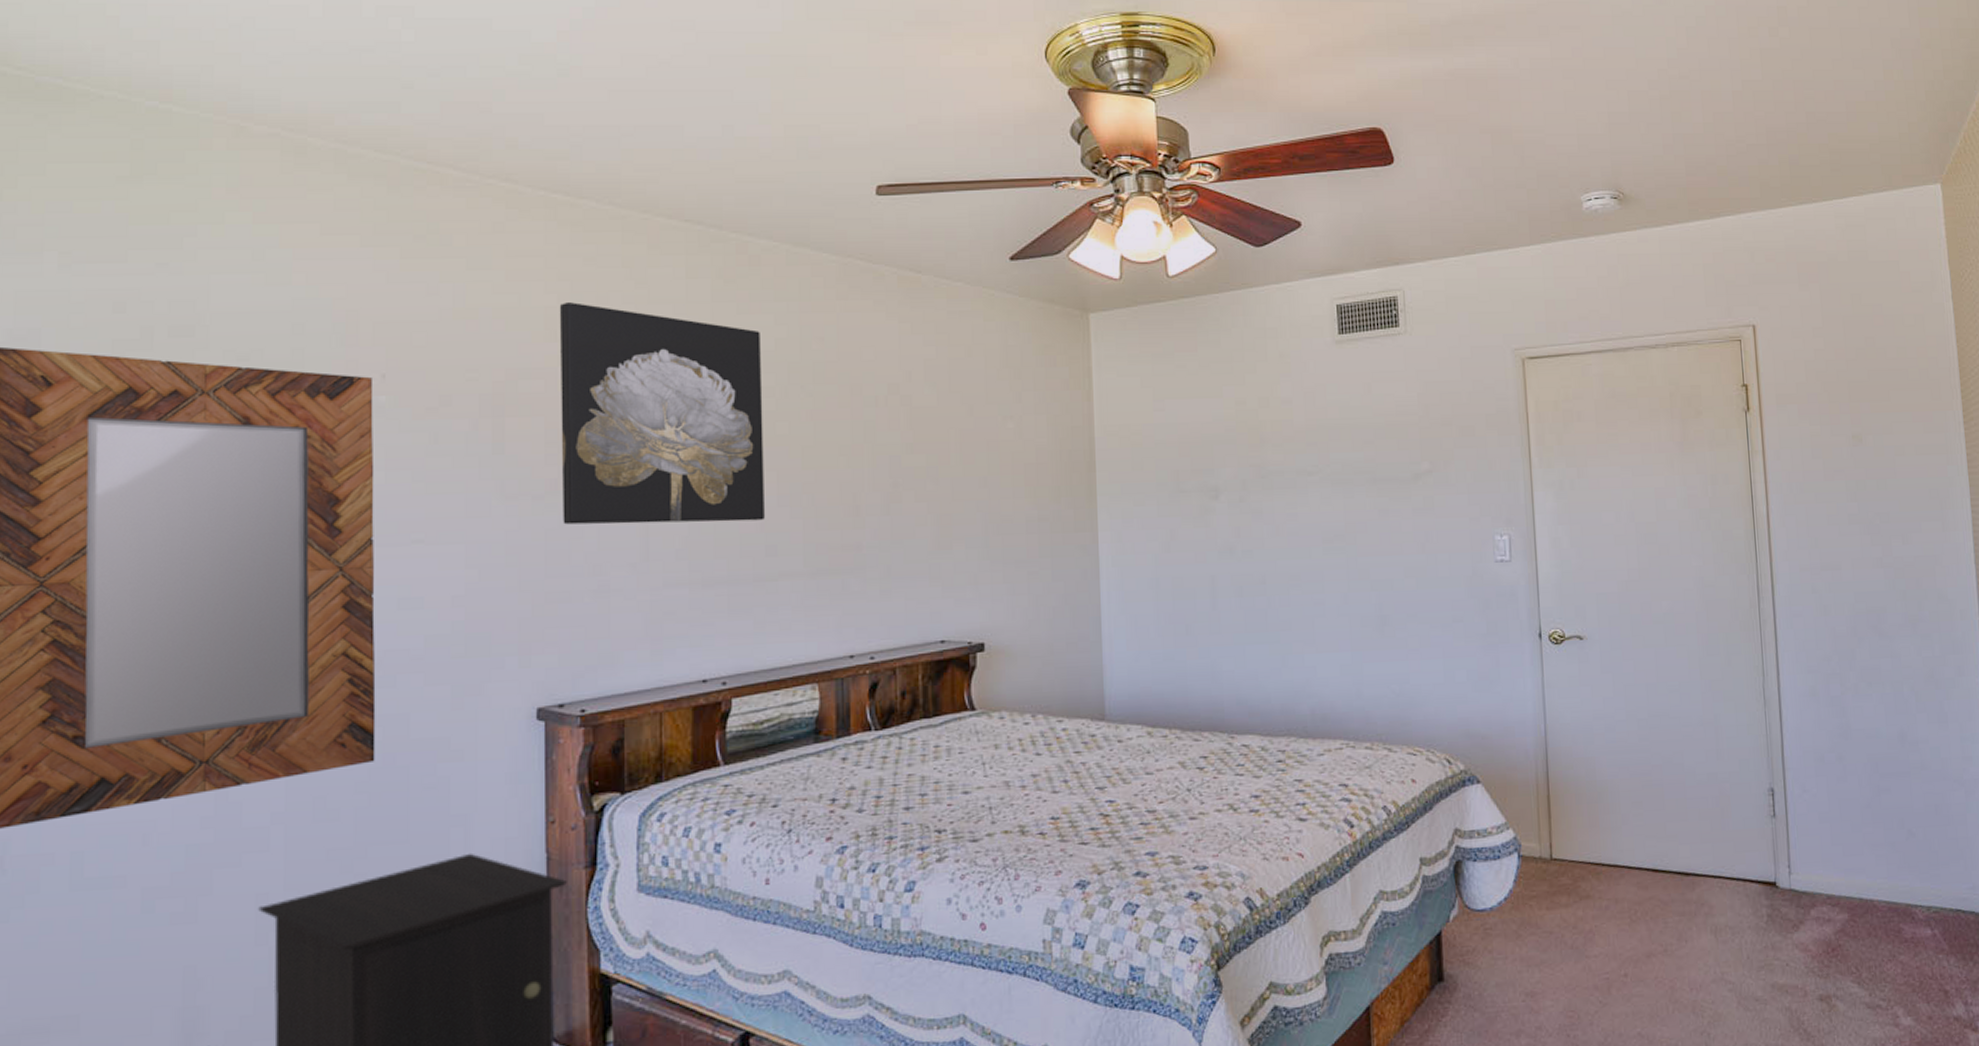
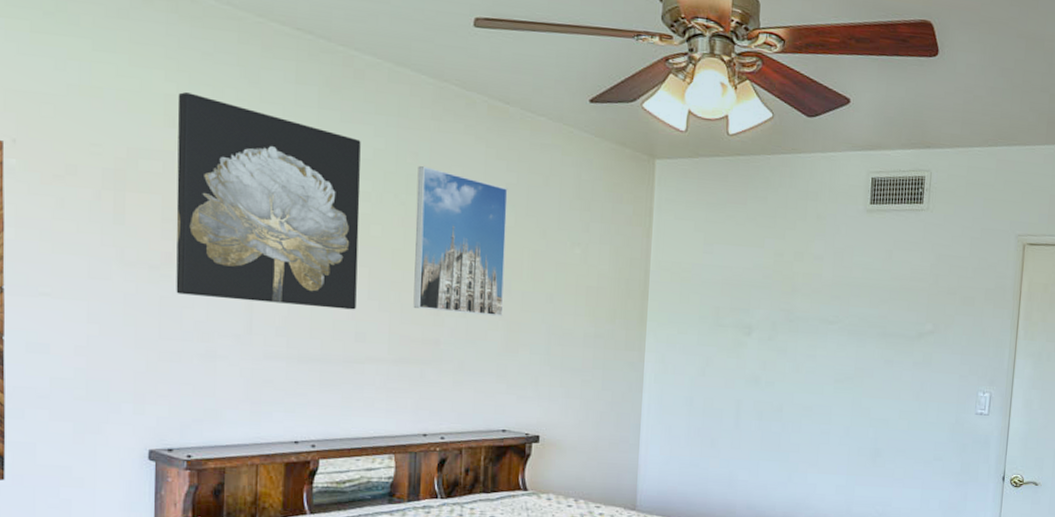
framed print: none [825,351,932,512] -> present [413,166,508,317]

